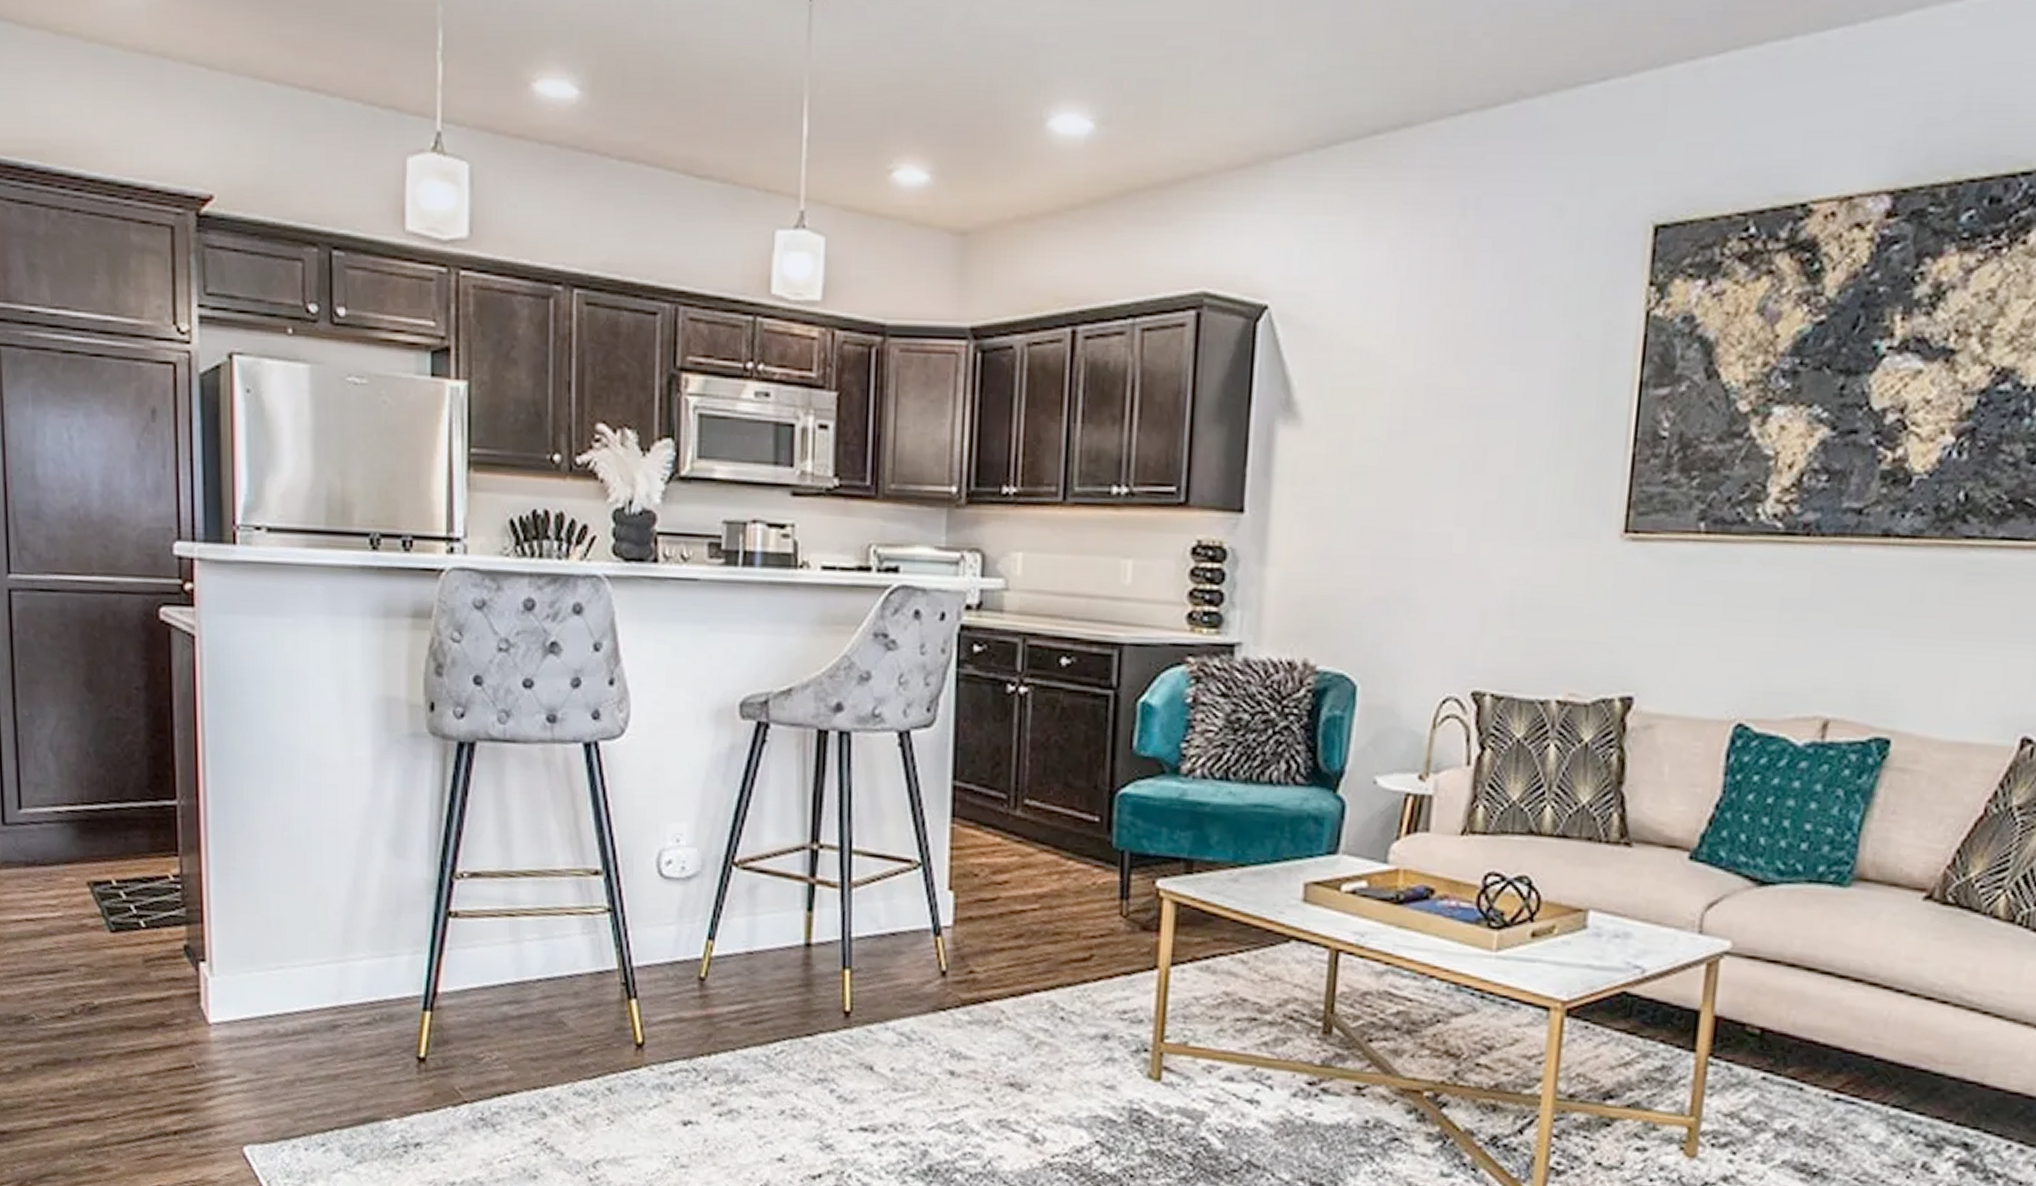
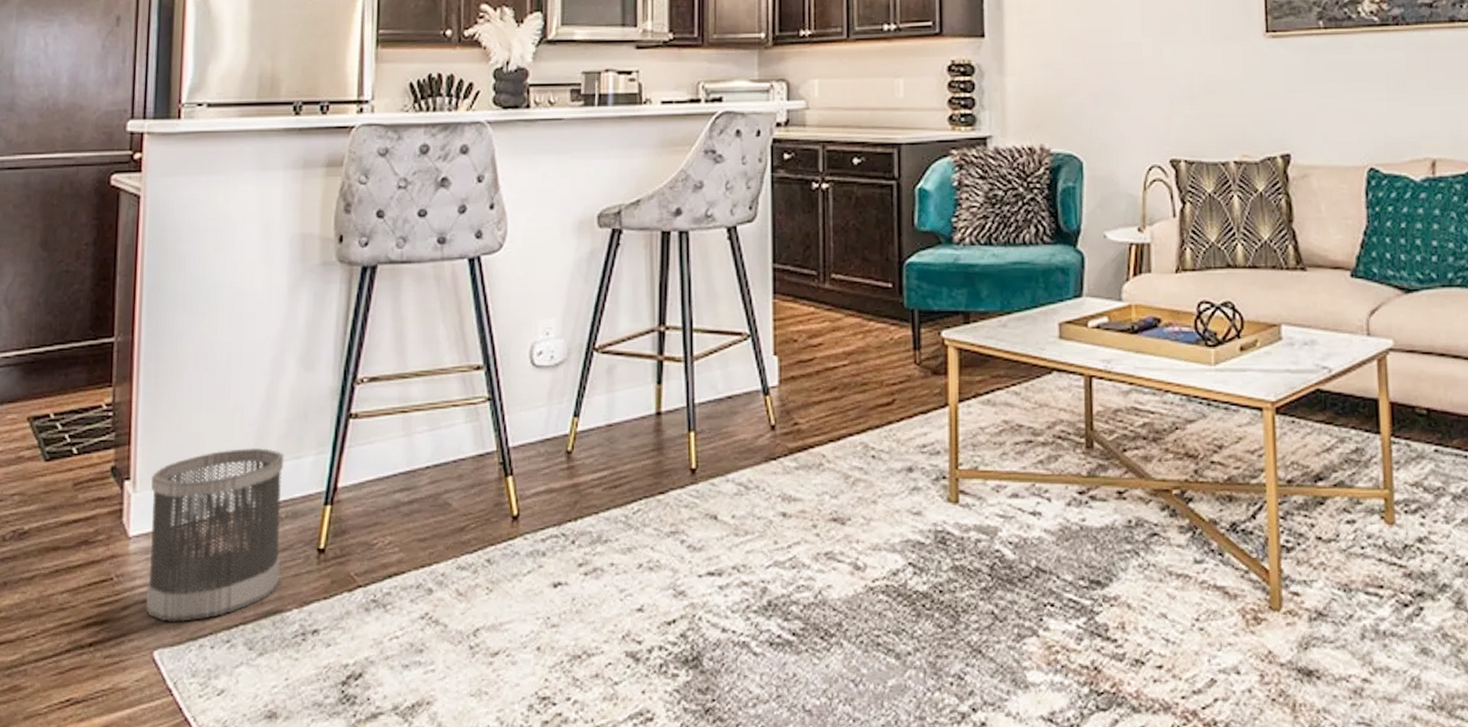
wastebasket: none [228,939,377,1120] -> present [145,447,284,622]

